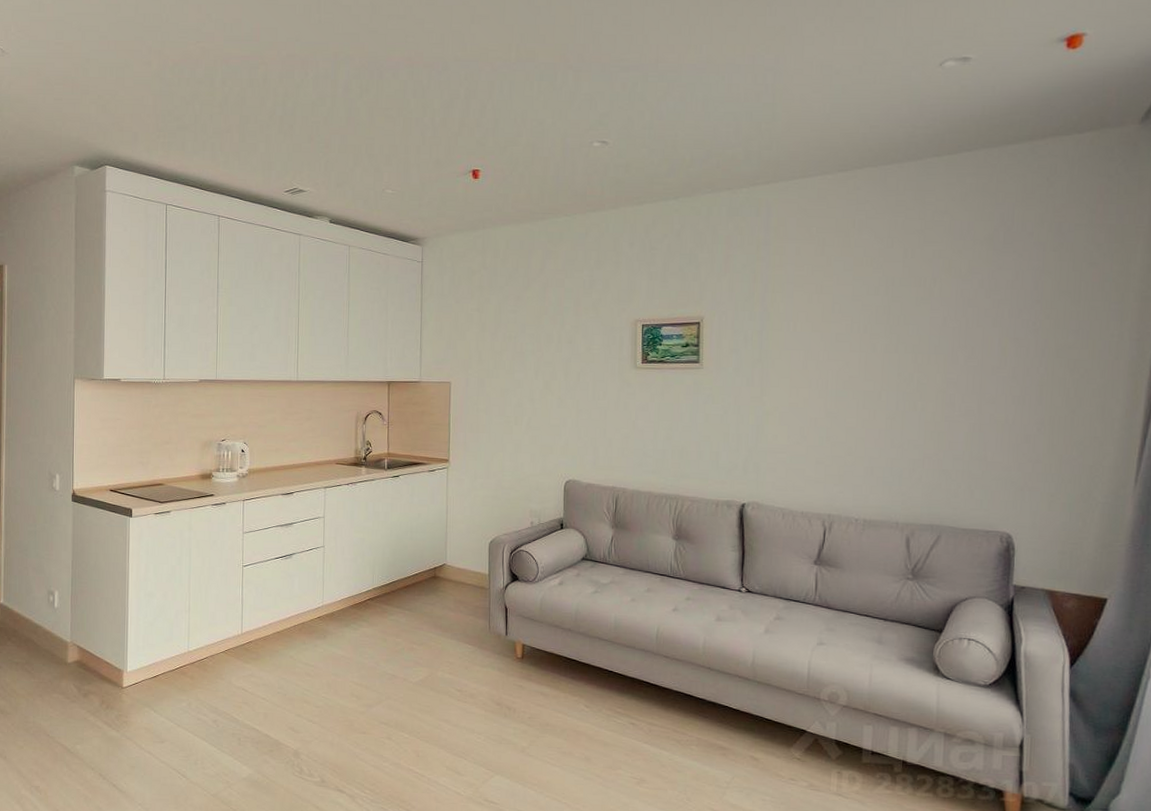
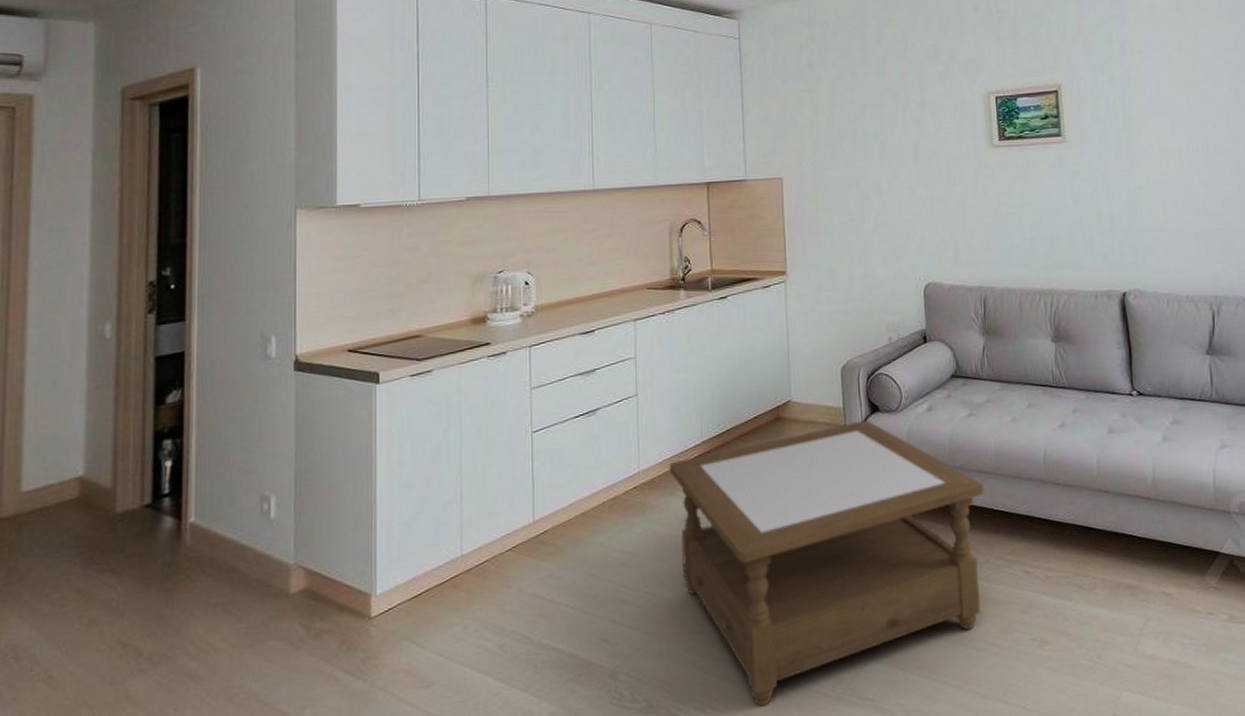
coffee table: none [346,586,603,795] -> present [669,420,985,707]

